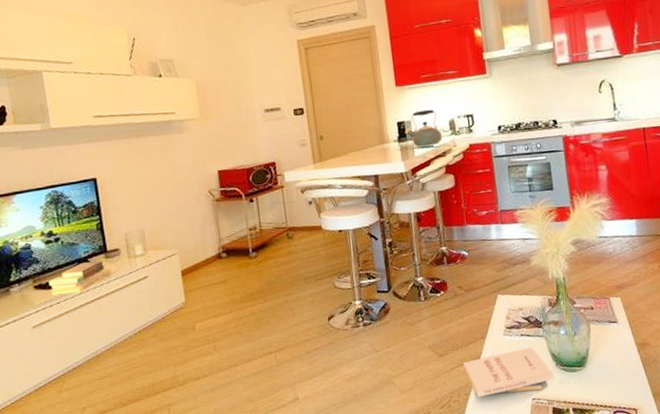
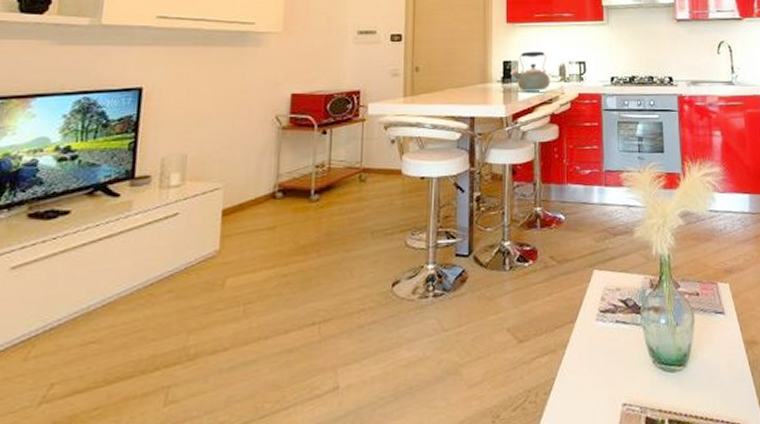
books: present [48,261,105,296] -> none [48,188,127,229]
books: present [463,347,554,397] -> none [546,337,649,399]

